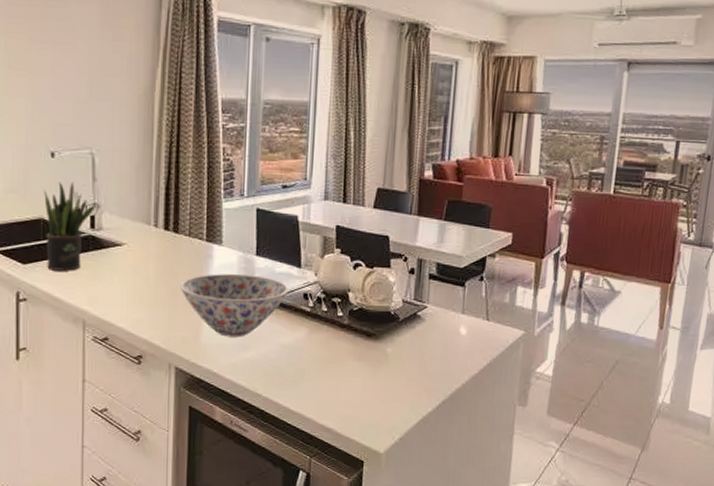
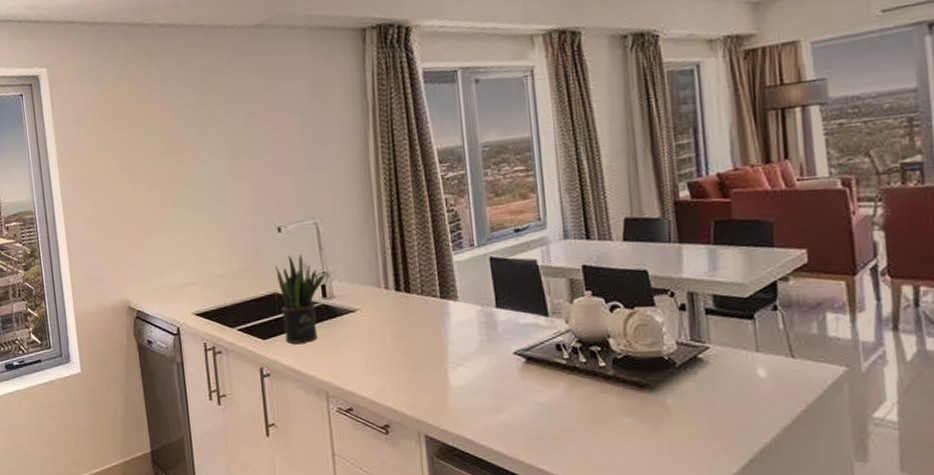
bowl: present [180,274,289,337] -> none [419,329,538,399]

